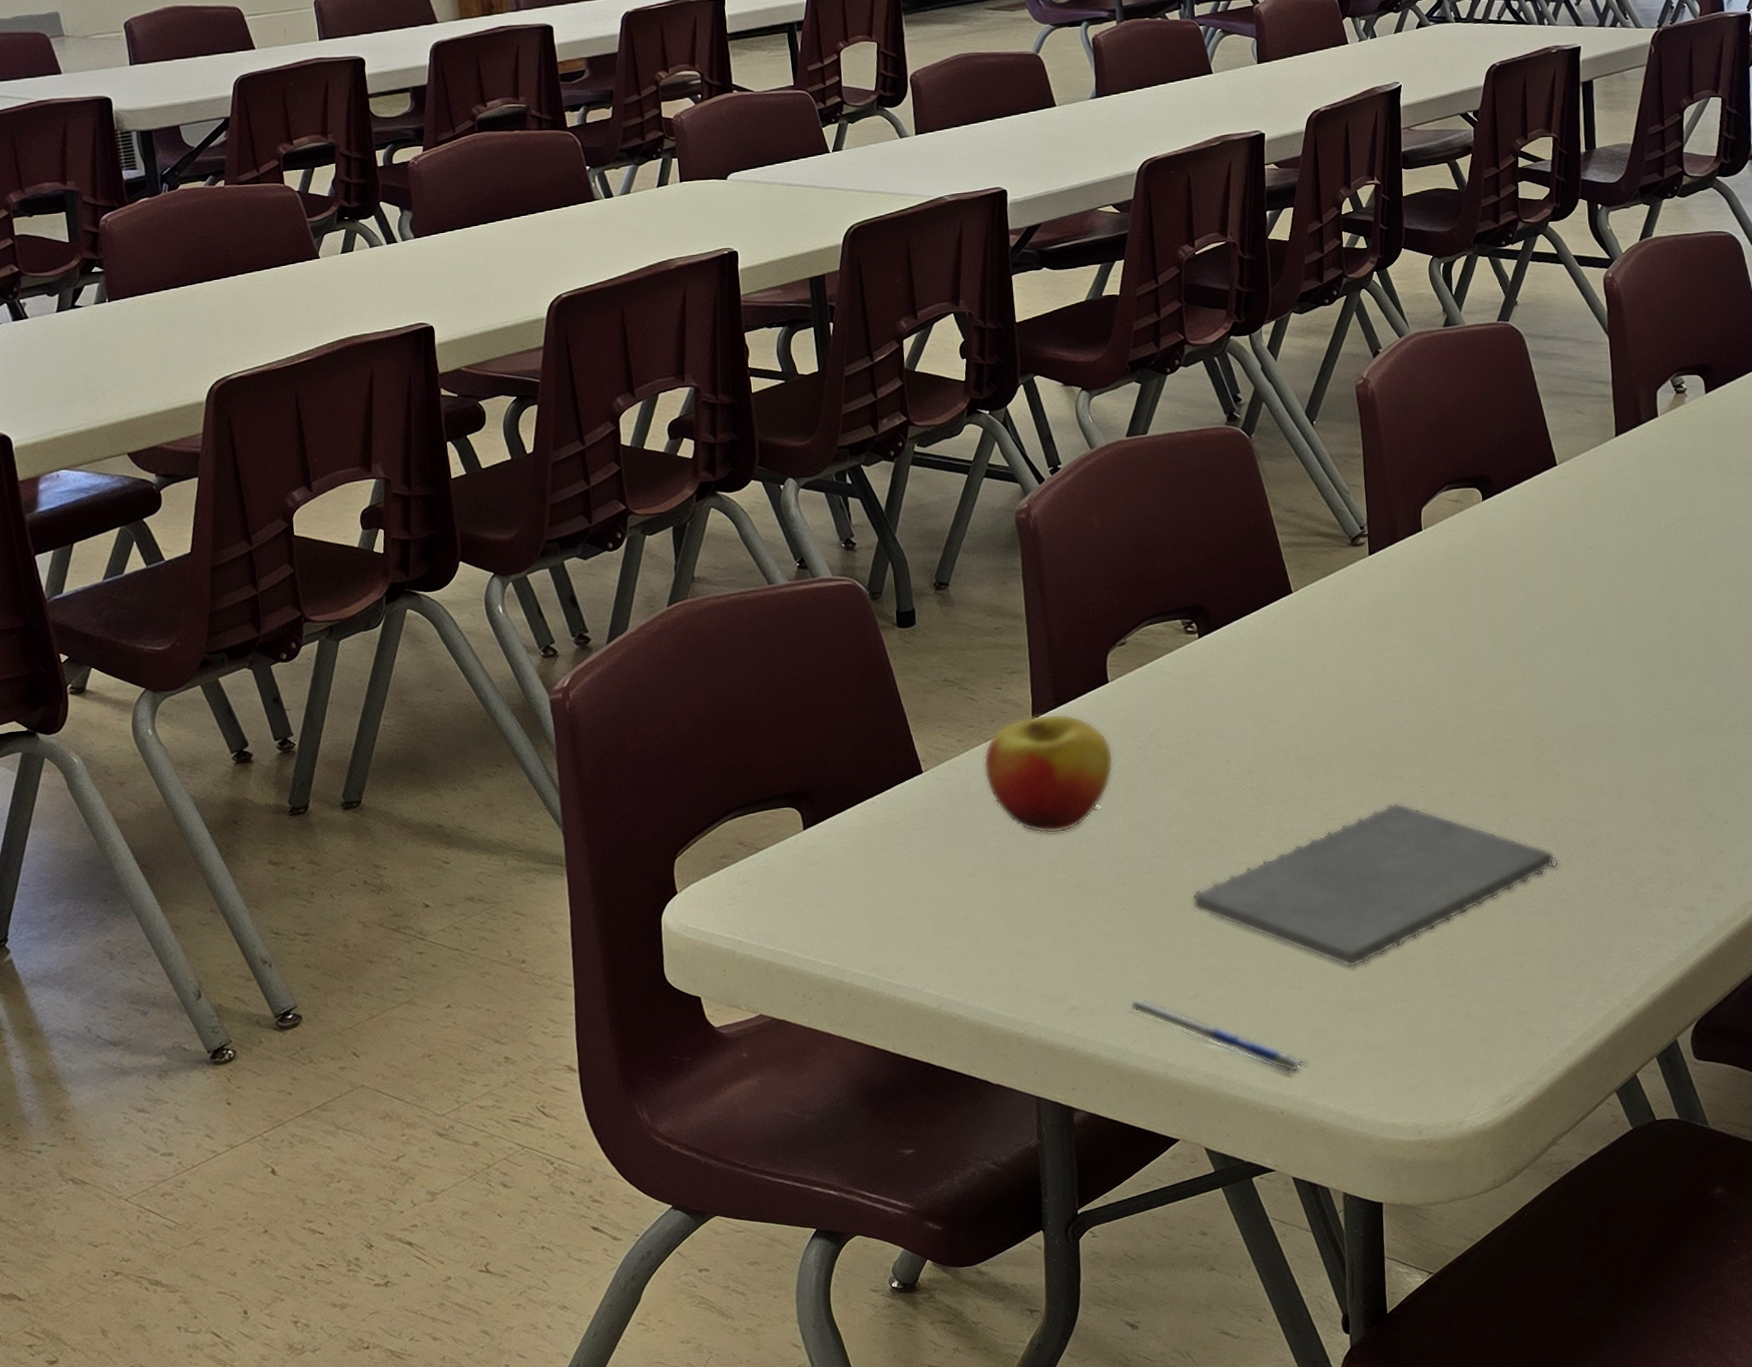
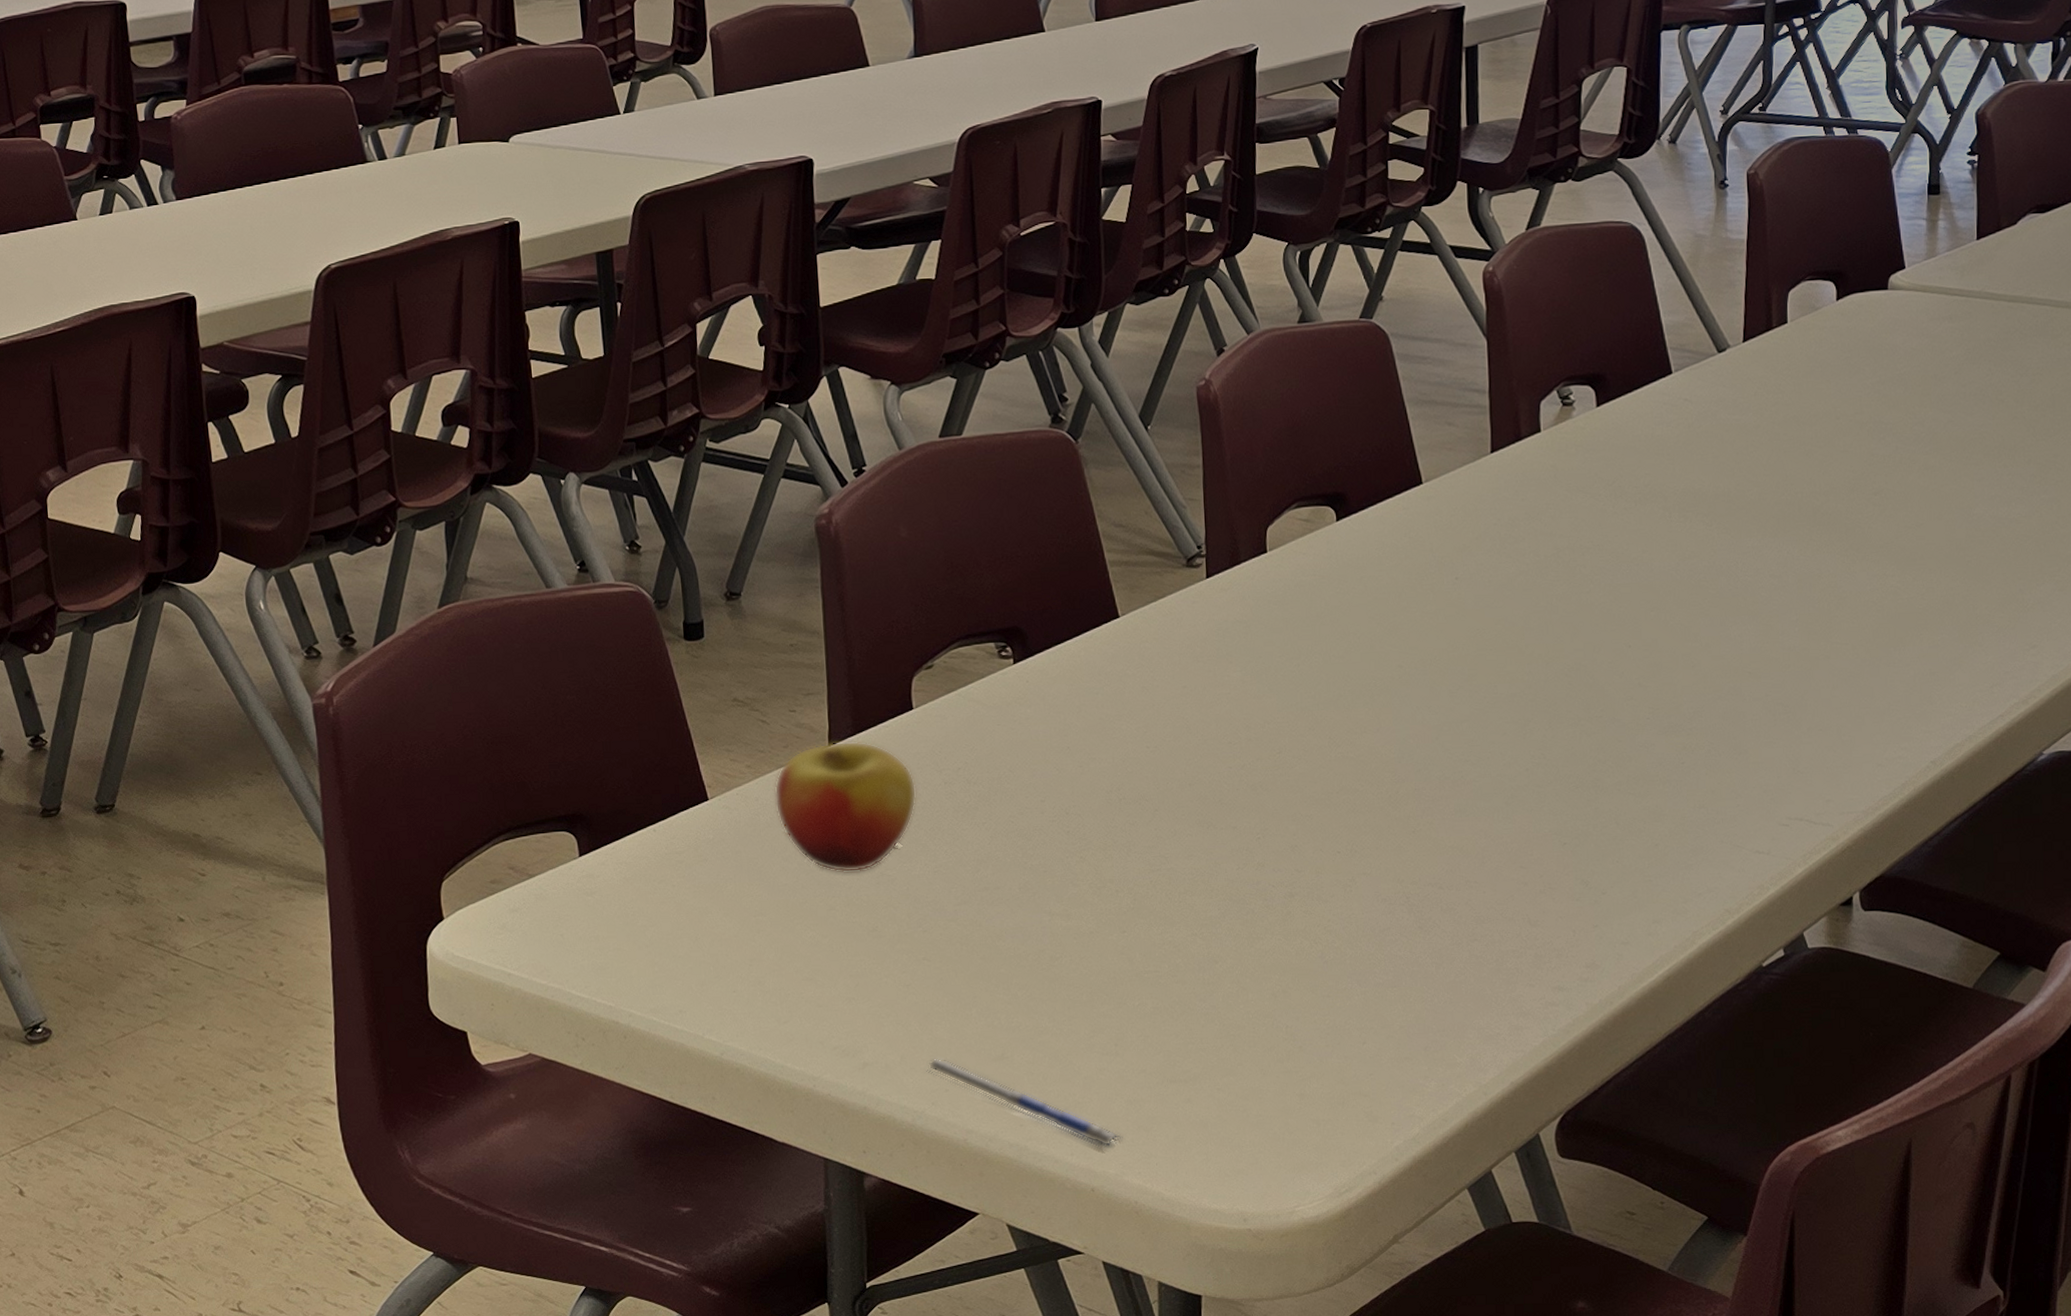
notepad: present [1192,802,1560,969] -> none [999,854,1412,1036]

